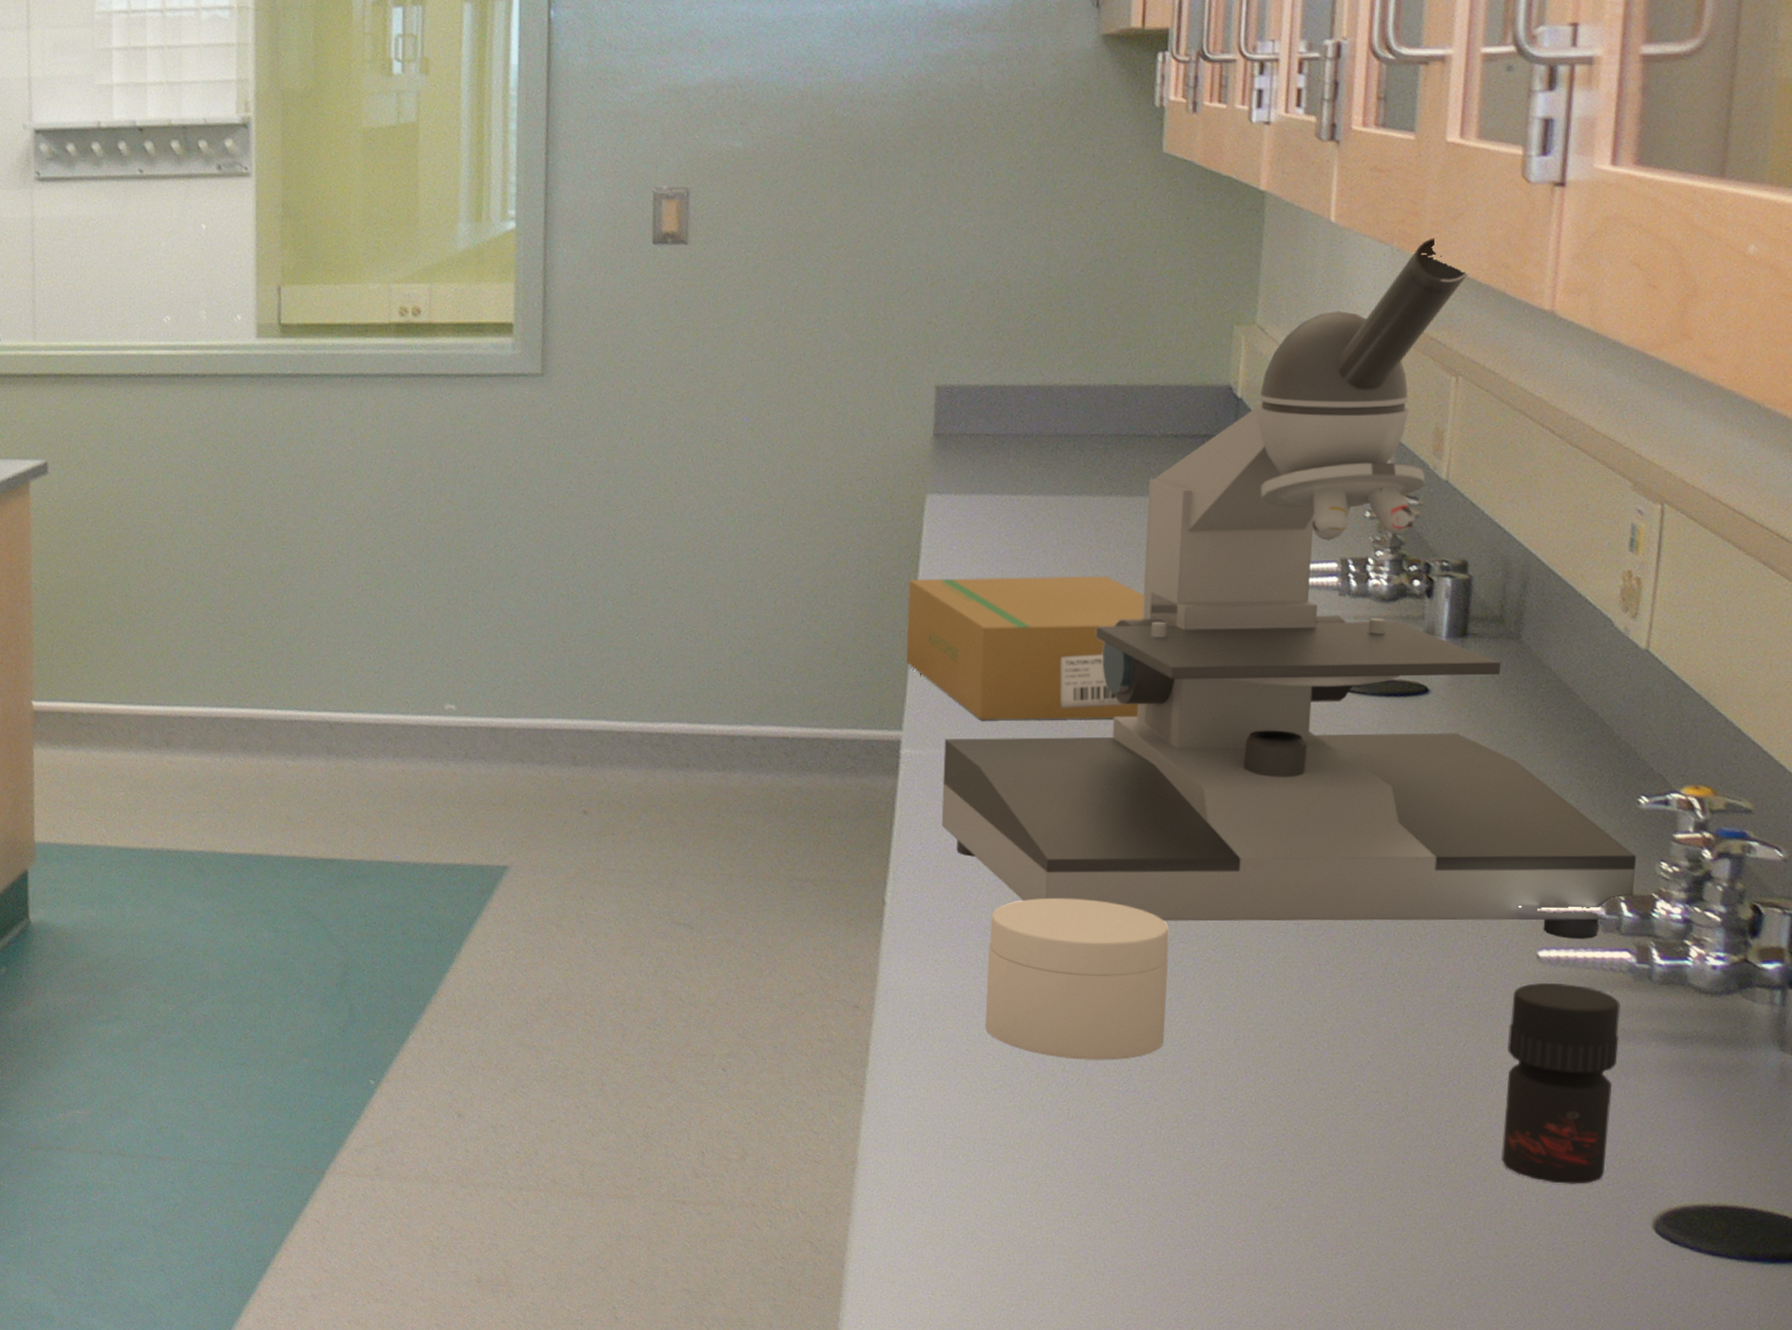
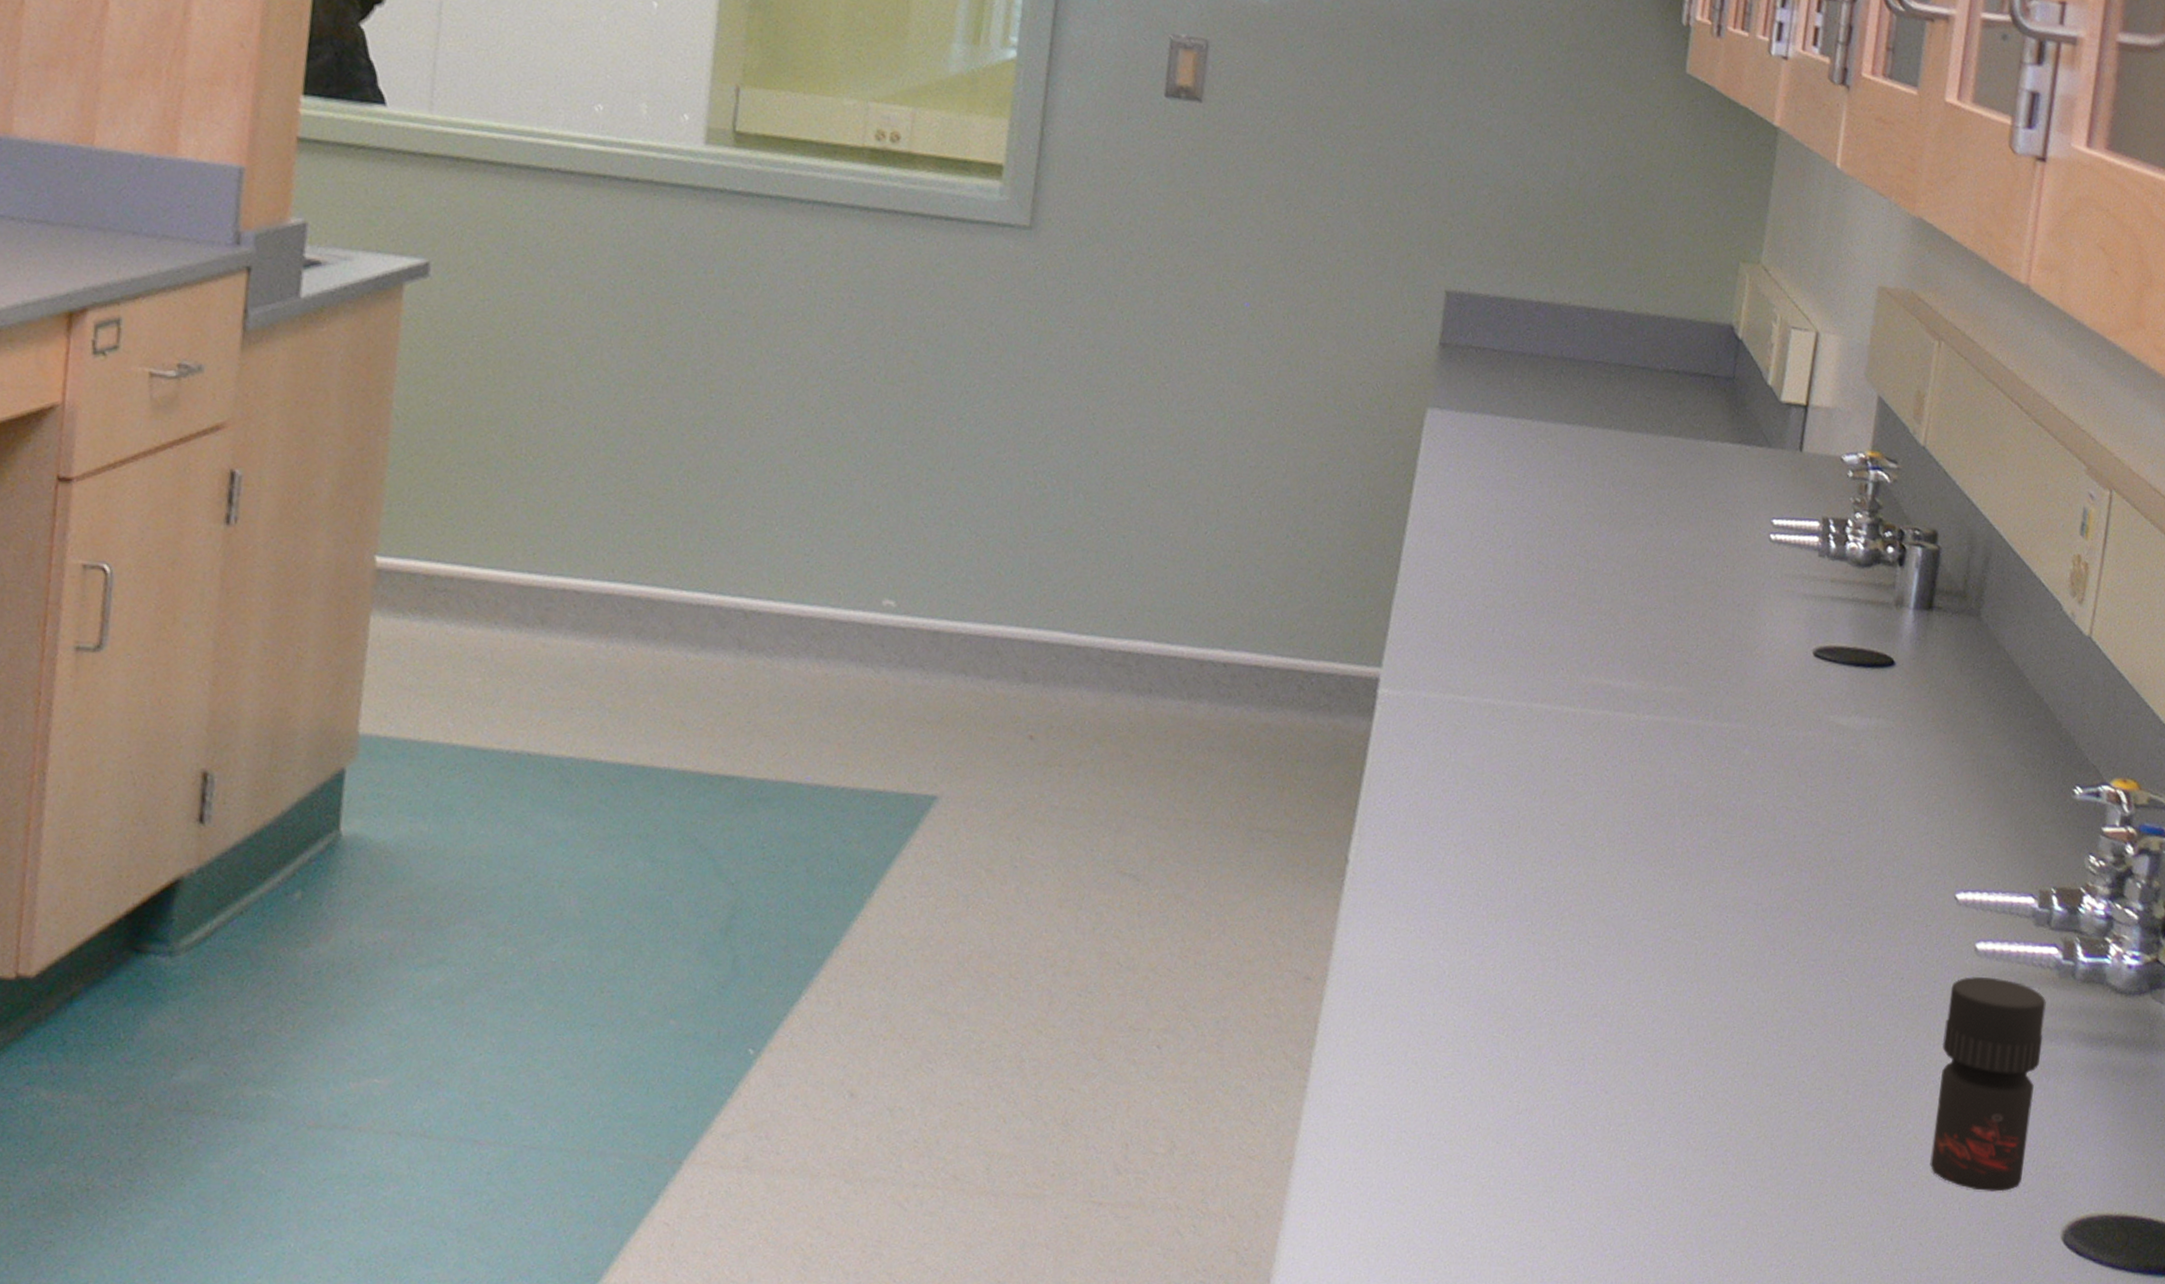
box: present [906,575,1145,721] -> none [1392,499,1635,670]
microscope: present [941,238,1637,939] -> none [1413,197,2069,933]
jar: present [985,897,1170,1060] -> none [1441,863,1633,1048]

